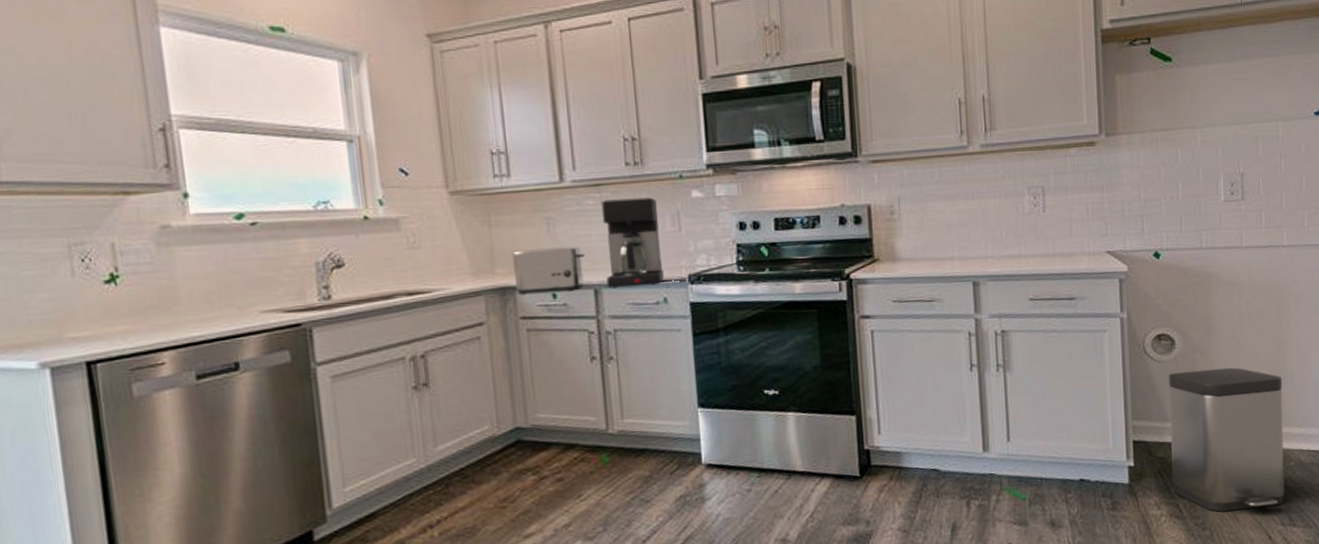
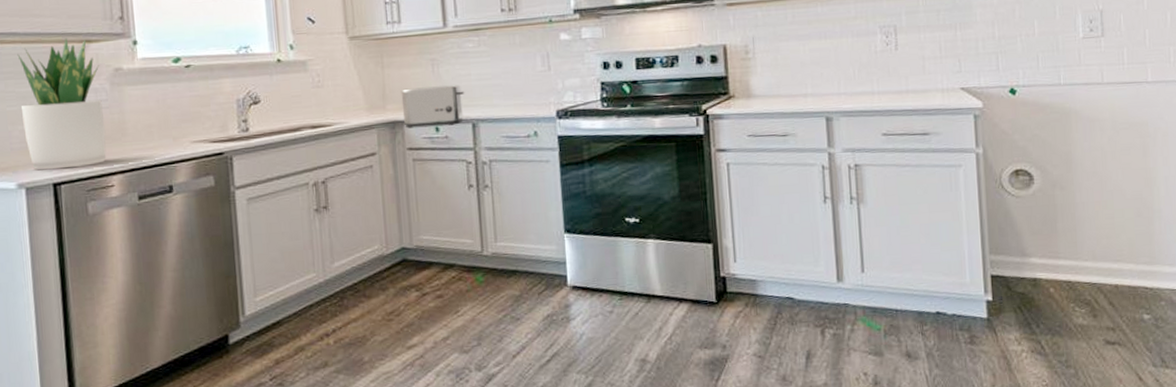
planter: none [32,189,154,347] -> present [17,38,107,171]
coffee maker: present [601,197,664,289] -> none [479,40,535,123]
pedal bin: present [1169,367,1284,512] -> none [1027,204,1155,350]

